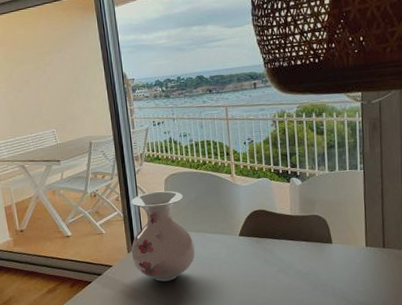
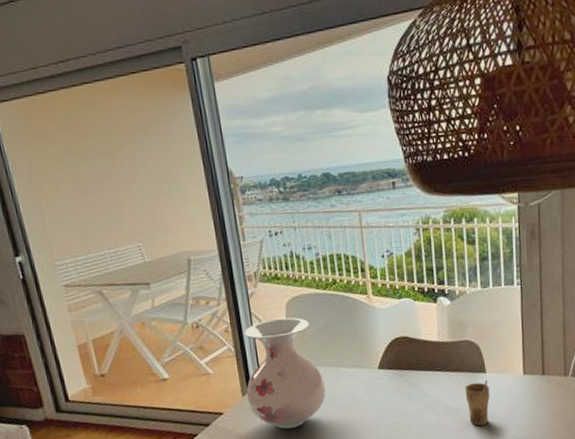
cup: none [313,250,336,289] -> present [465,381,490,426]

